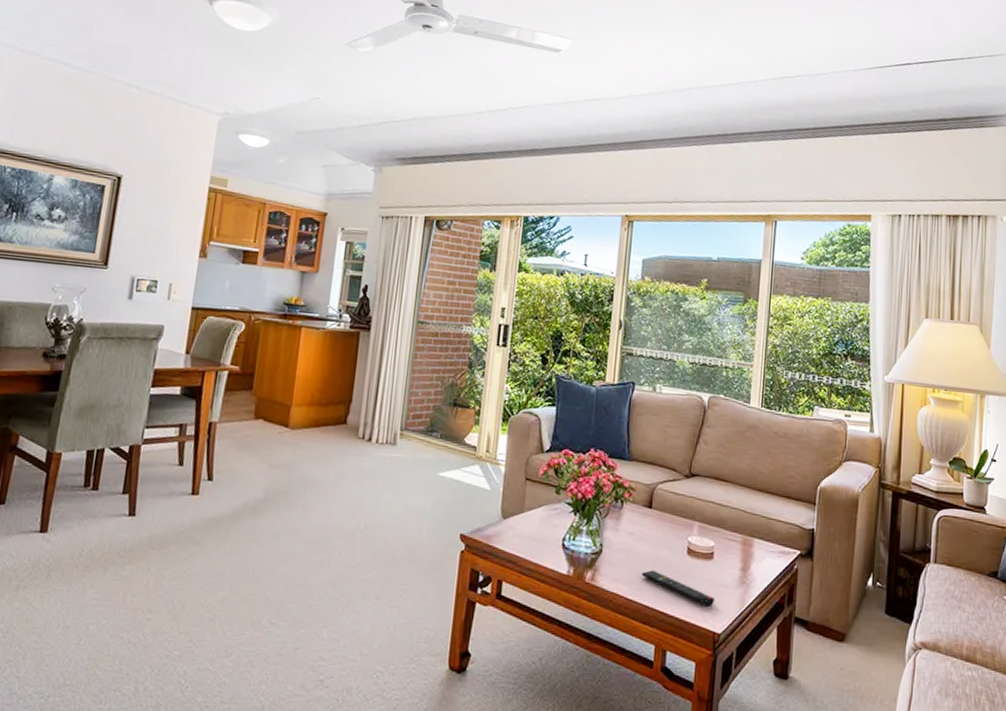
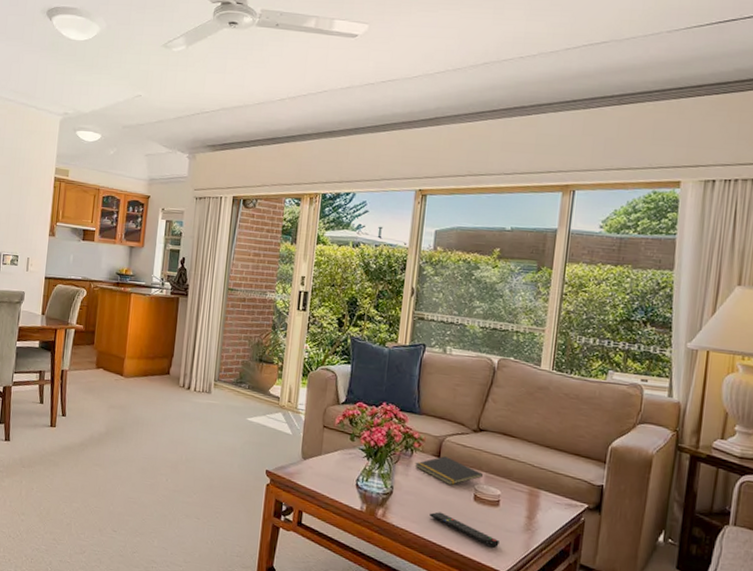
notepad: none [625,506,696,540] -> present [415,456,483,486]

